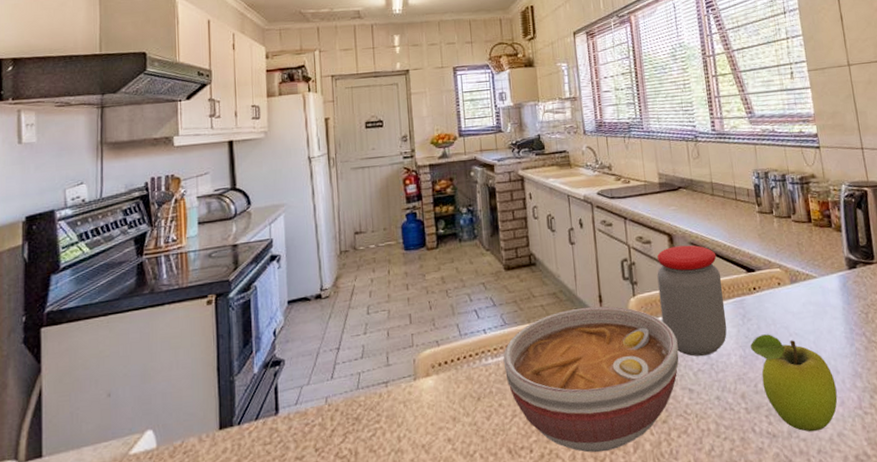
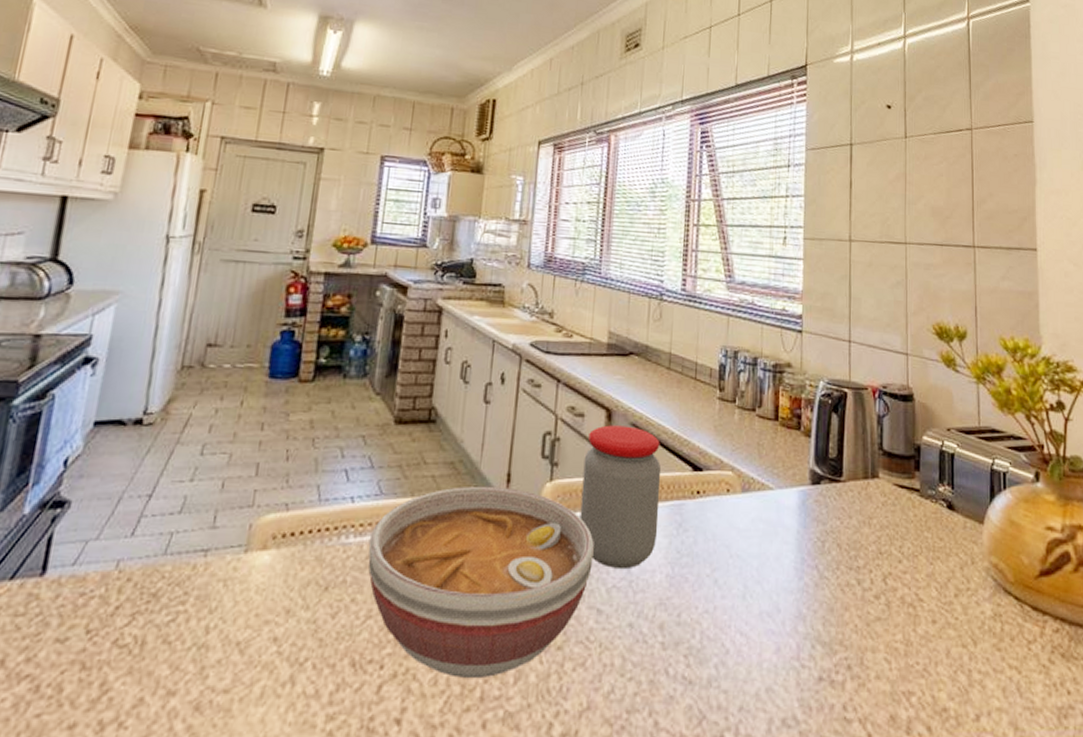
fruit: present [750,334,838,432] -> none [680,551,774,683]

